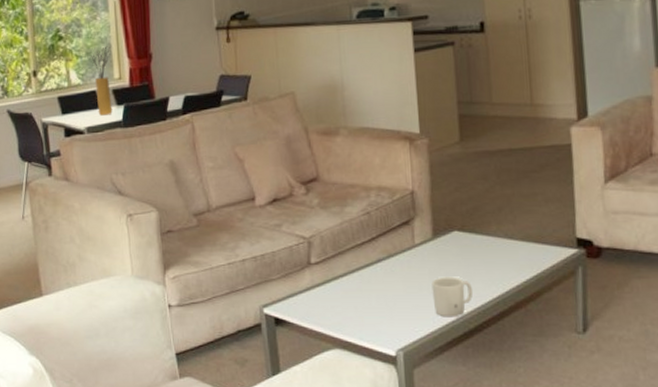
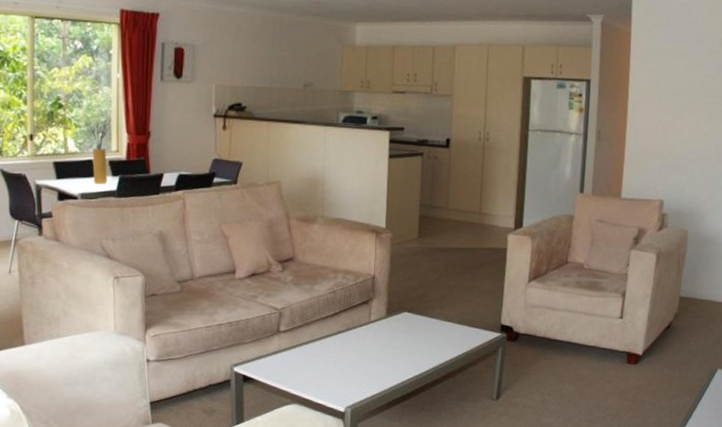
mug: present [431,276,473,317] -> none [380,349,413,383]

